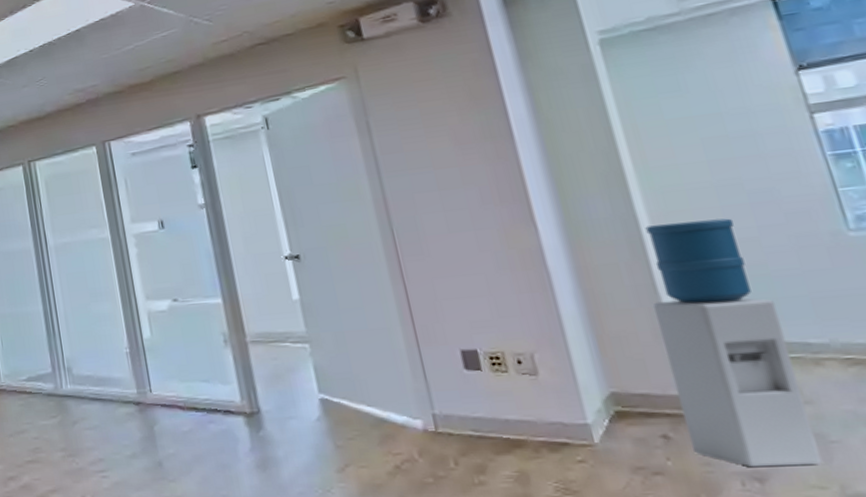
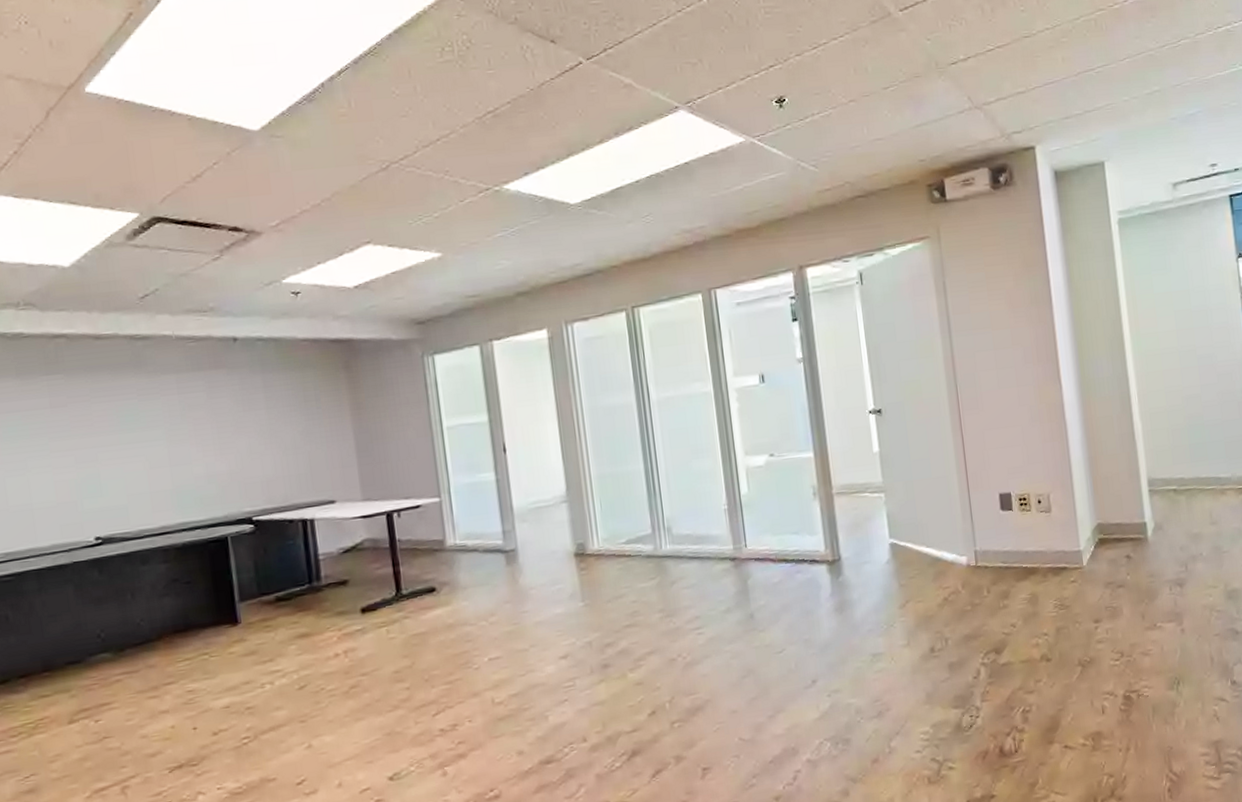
water cooler: present [645,218,822,468] -> none [1130,378,1217,576]

